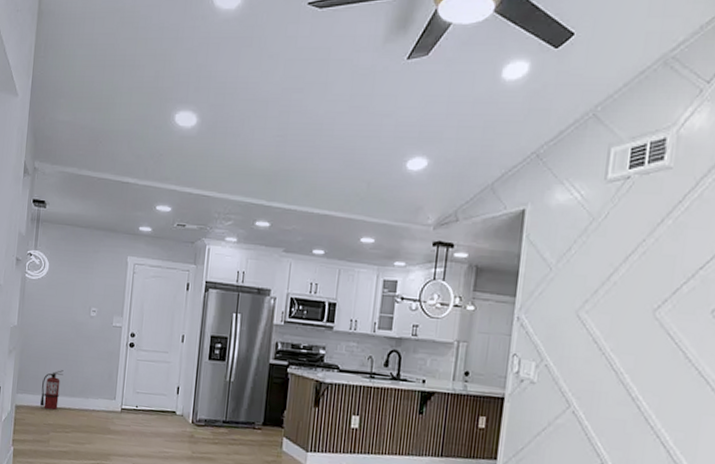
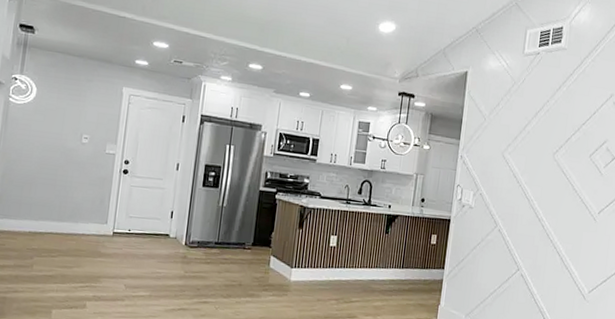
fire extinguisher: present [39,370,64,411] -> none [22,195,51,235]

